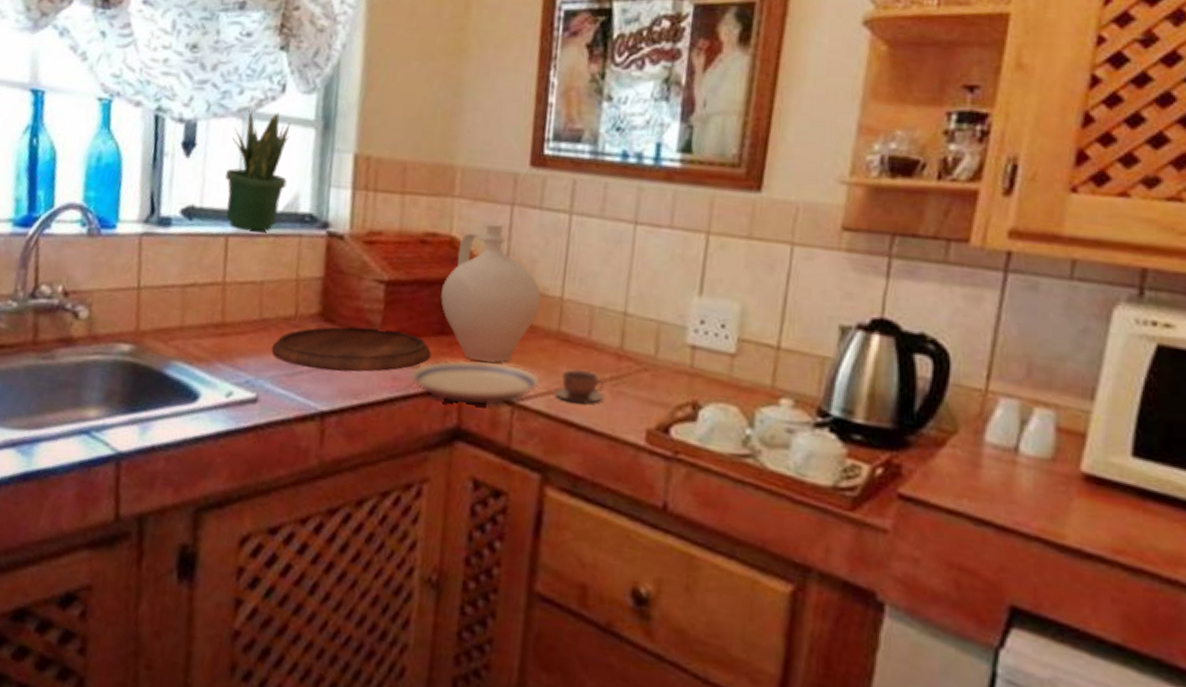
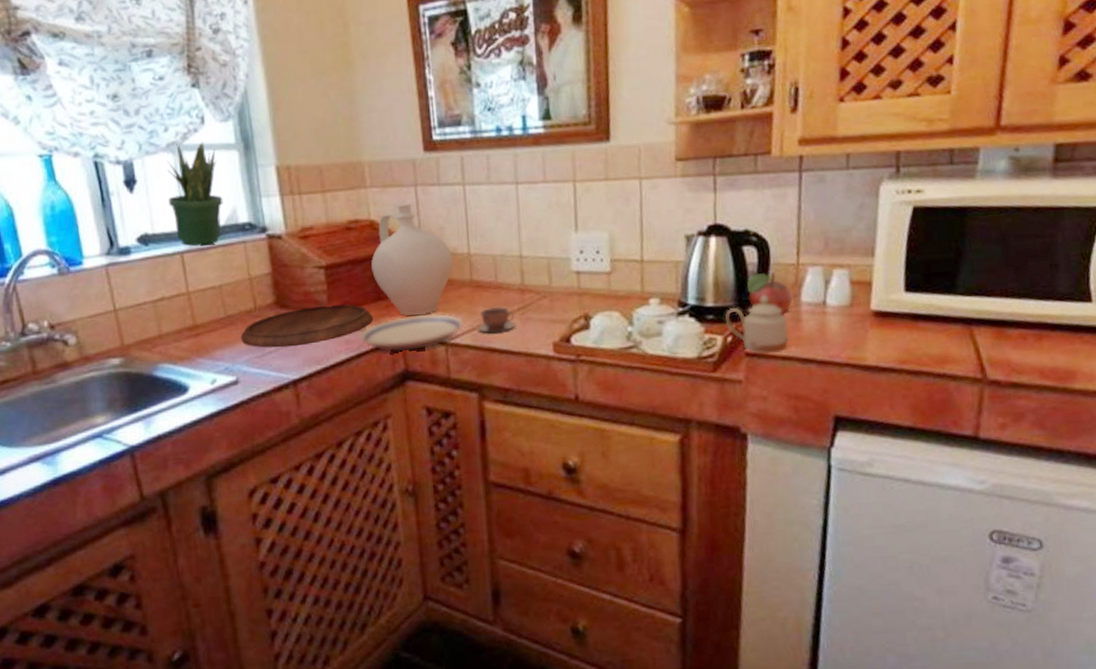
sugar bowl: none [878,421,963,503] -> present [725,294,789,355]
fruit: none [913,391,973,457] -> present [747,273,793,316]

